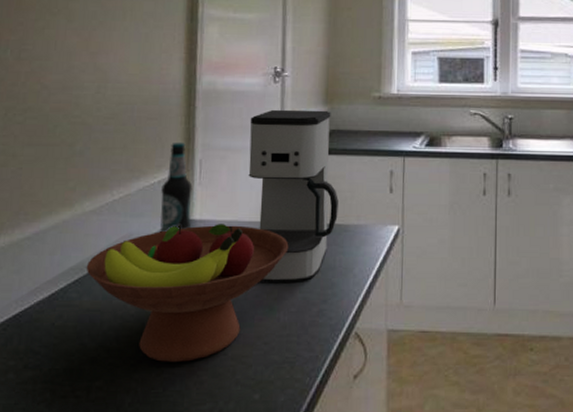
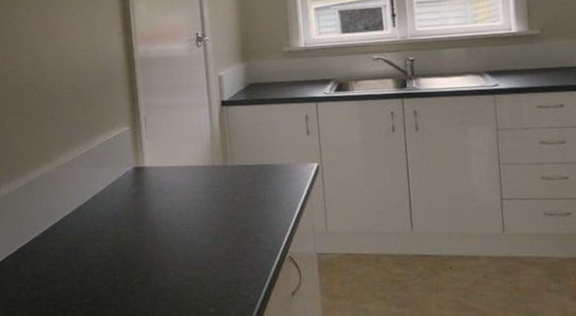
fruit bowl: present [86,224,289,363] -> none [67,169,225,284]
bottle: present [160,142,193,233] -> none [116,103,144,179]
coffee maker: present [248,109,338,282] -> none [181,67,264,216]

